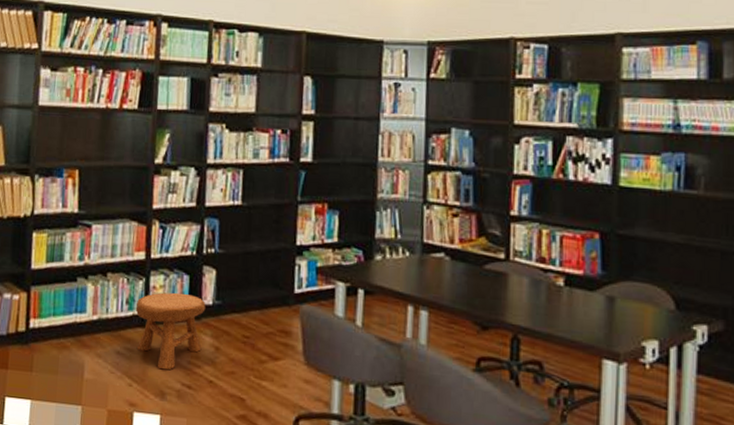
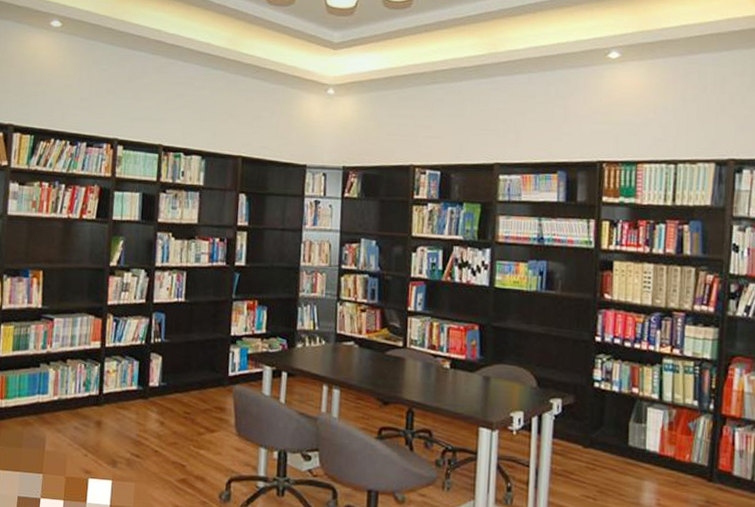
stool: present [135,292,206,370] -> none [91,376,153,442]

